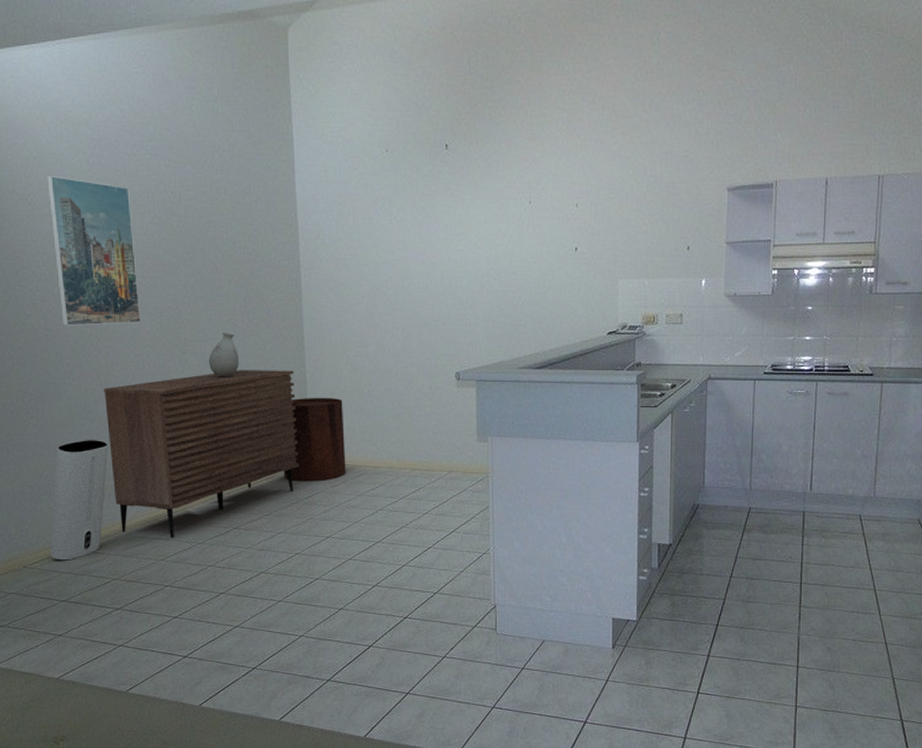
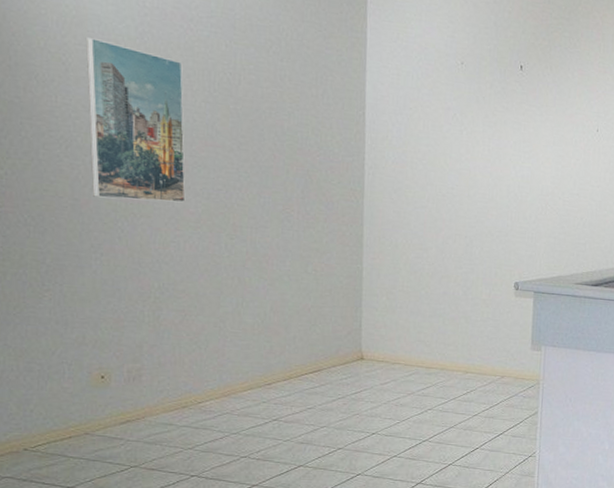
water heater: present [50,439,108,561] -> none [57,318,137,445]
sideboard: present [104,370,299,538] -> none [136,260,350,427]
vase: present [208,333,239,378] -> none [257,221,292,268]
trash can: present [283,397,346,482] -> none [330,294,399,378]

